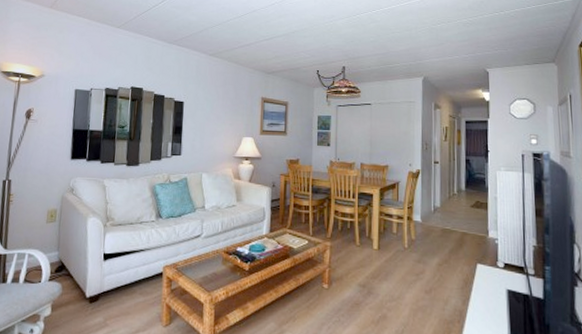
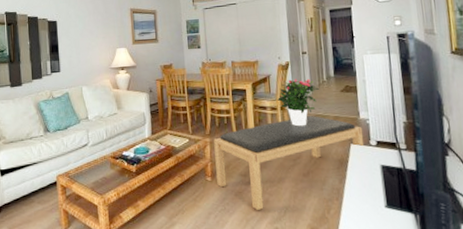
bench: none [334,229,491,325] -> present [214,116,364,210]
potted flower: none [405,188,449,240] -> present [277,78,319,127]

